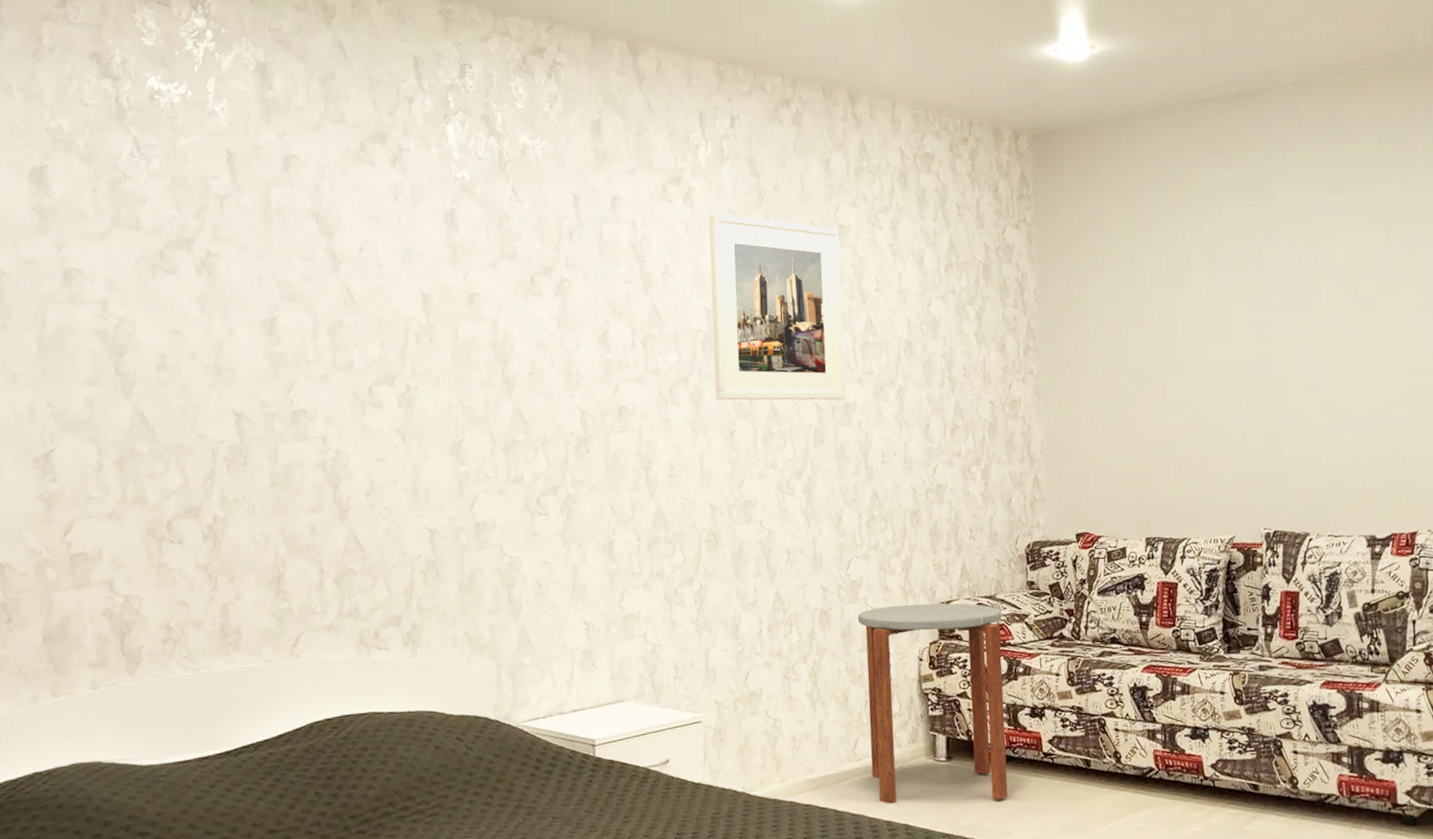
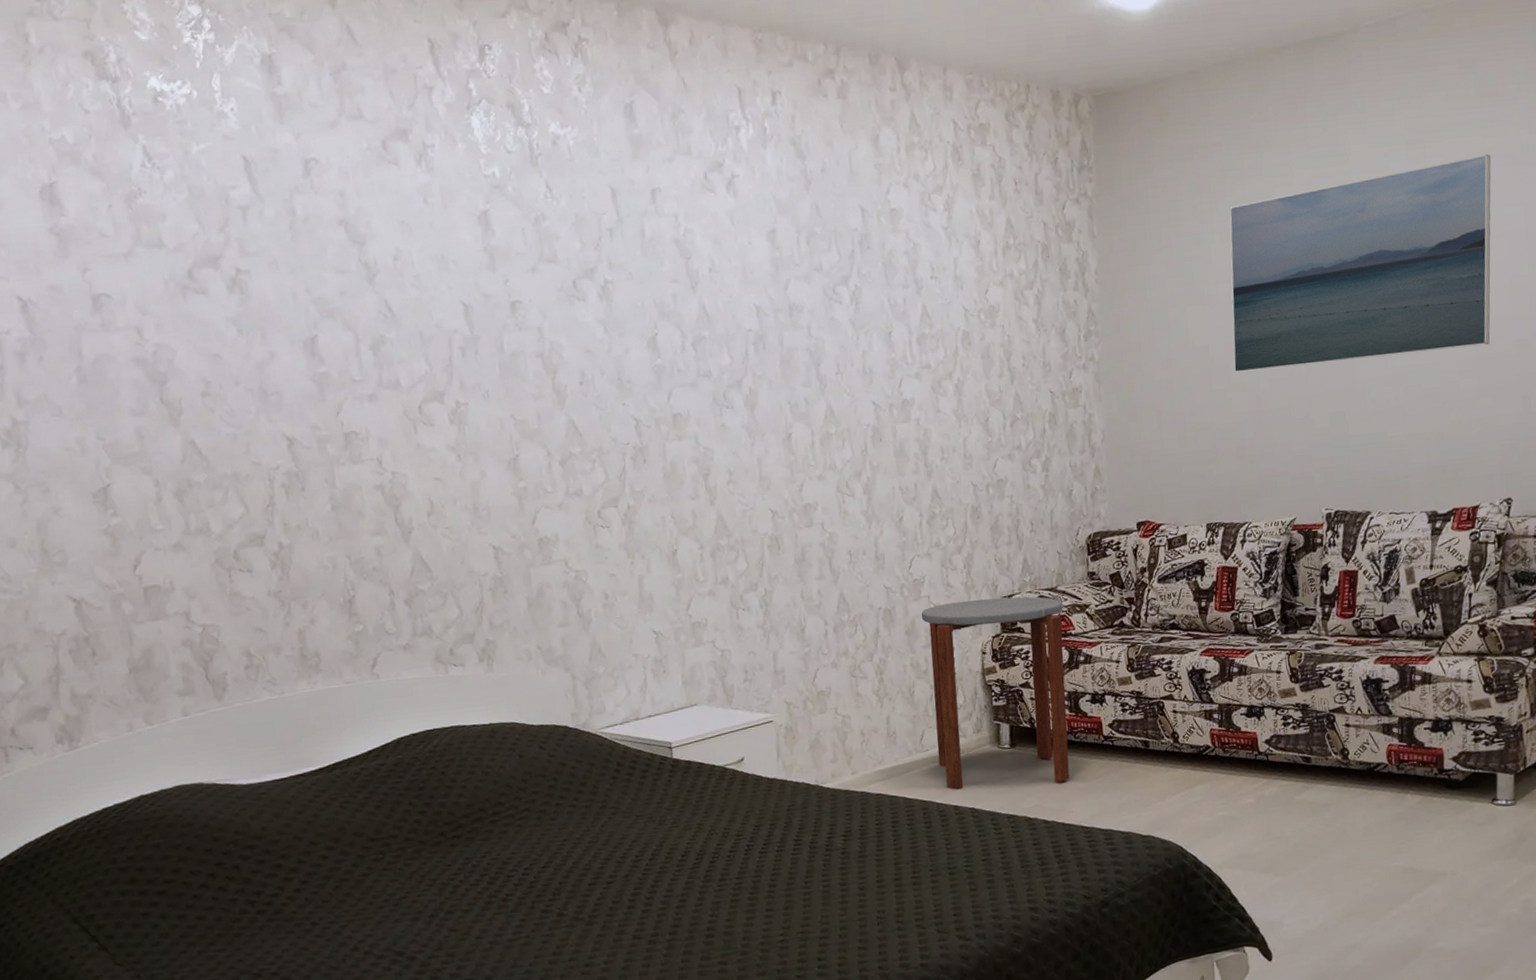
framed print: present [709,212,846,401] -> none [754,201,903,402]
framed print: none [1162,202,1418,393] -> present [1229,154,1491,373]

